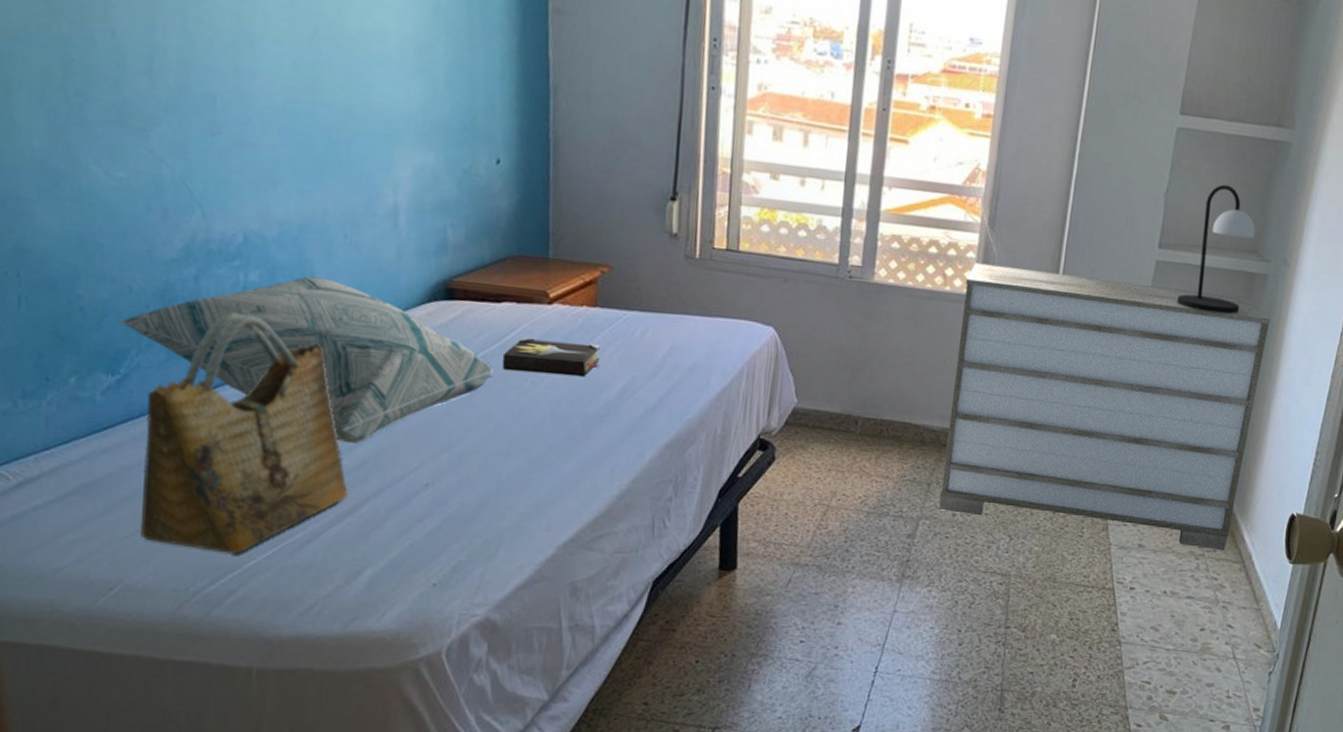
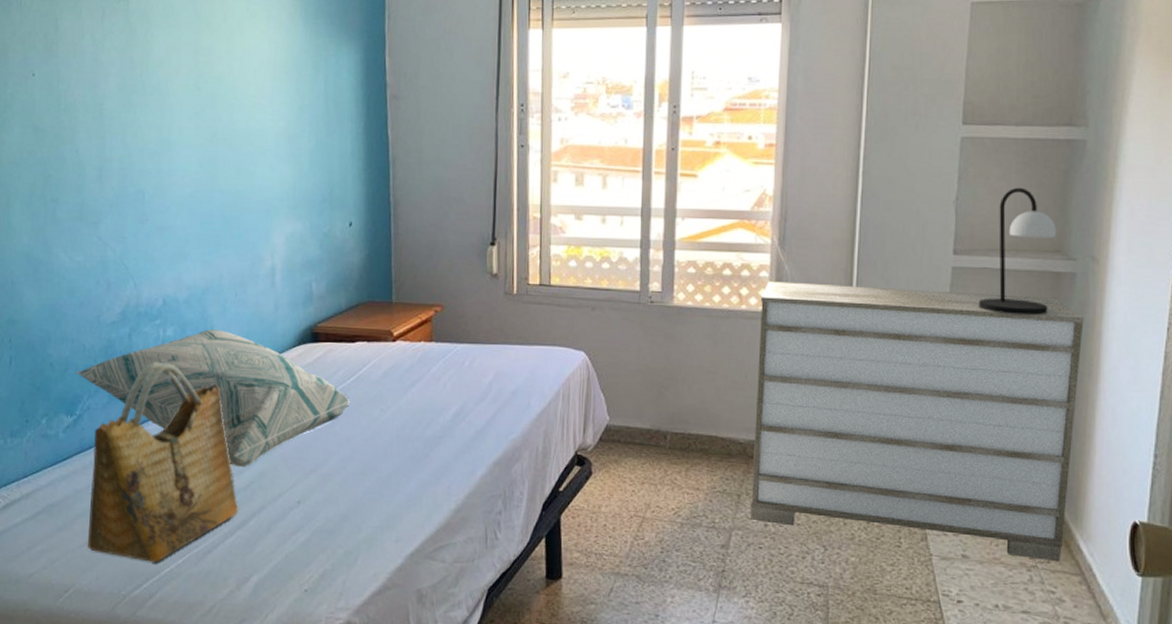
hardback book: present [502,337,600,377] -> none [356,371,436,404]

